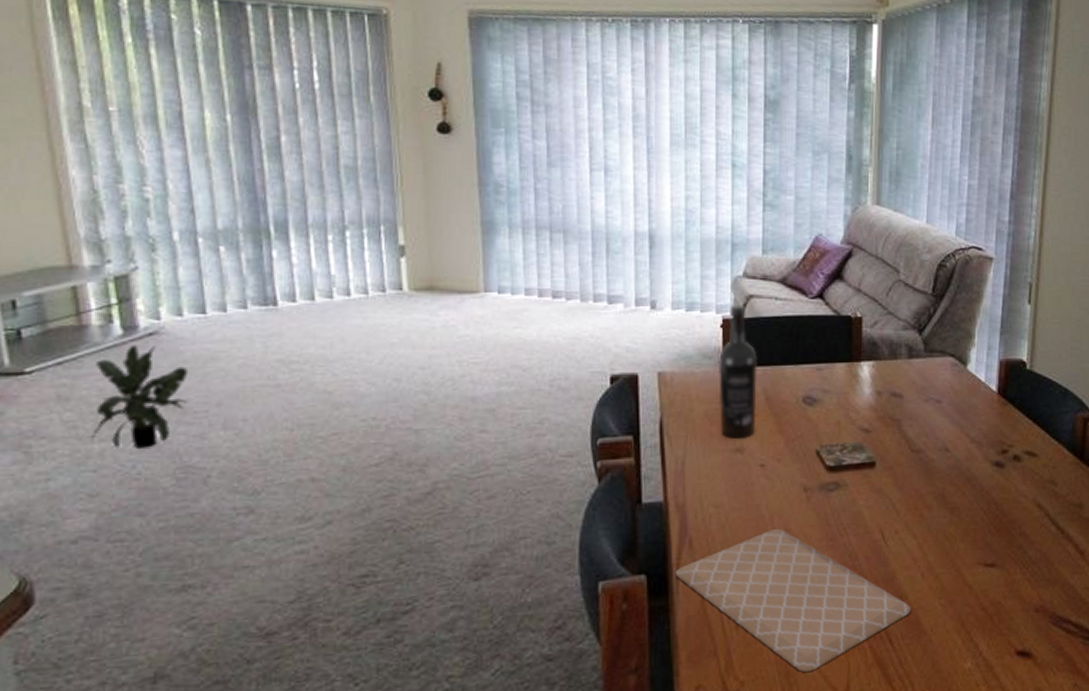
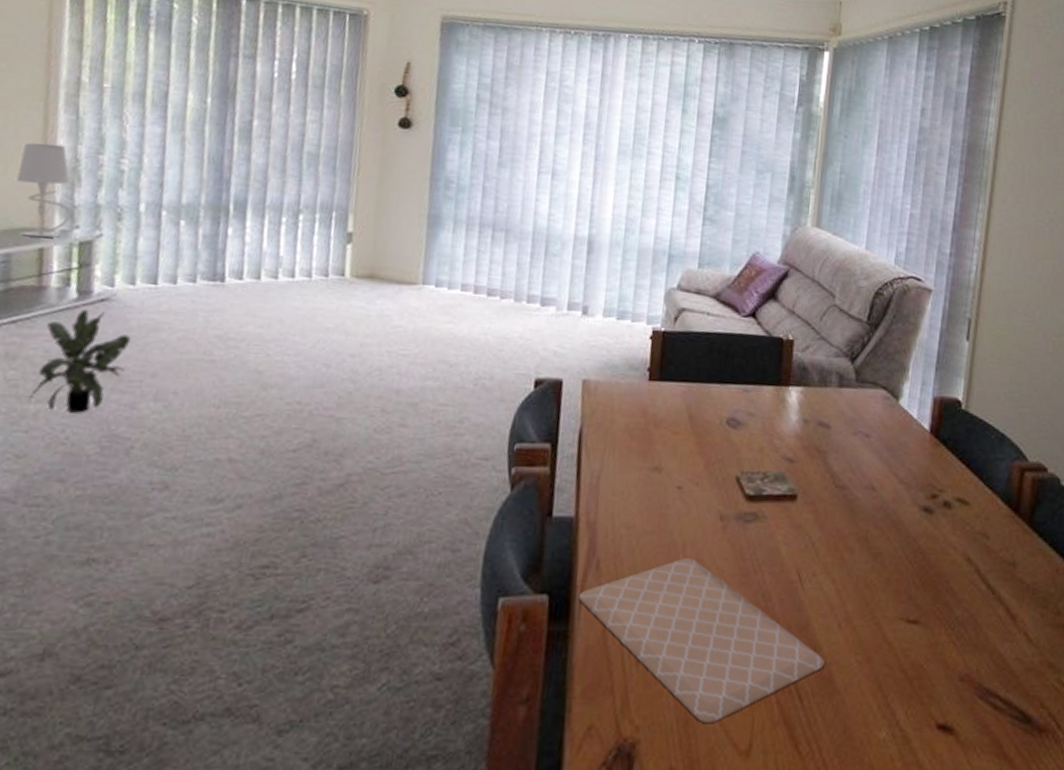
table lamp: none [32,176,100,276] -> present [16,143,73,238]
wine bottle: present [717,304,759,438] -> none [640,316,685,457]

